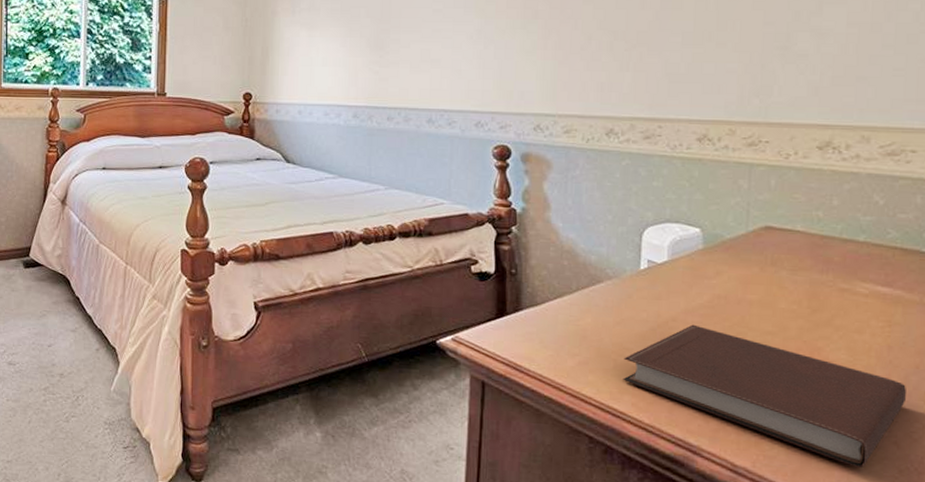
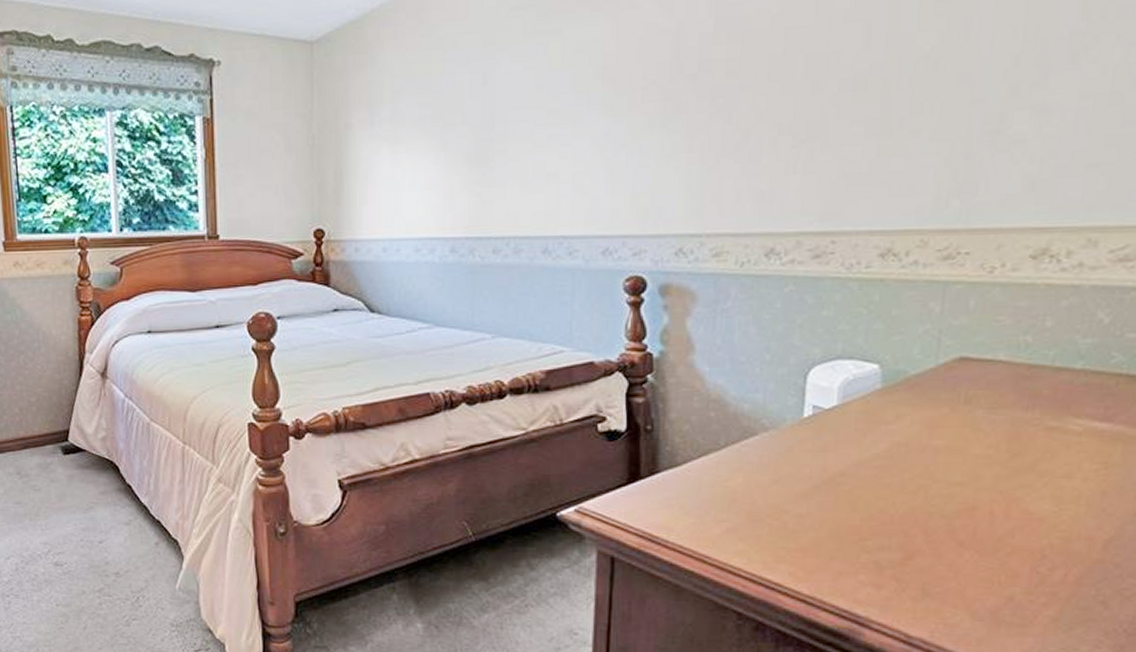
notebook: present [623,324,906,468] -> none [779,478,1121,632]

